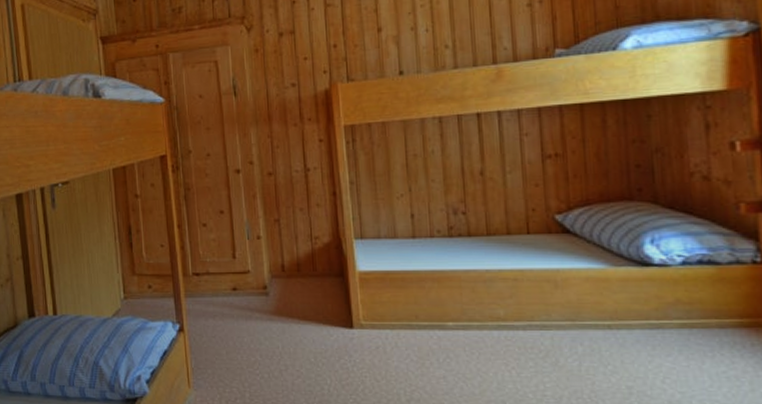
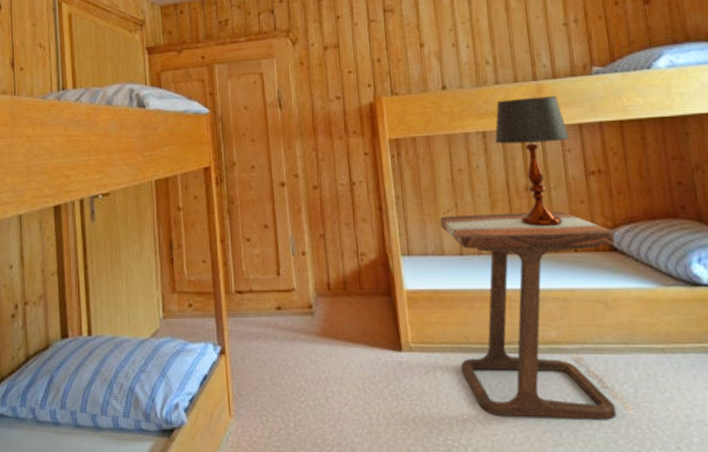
side table: none [393,195,581,391] -> present [440,212,638,420]
table lamp: none [451,80,528,210] -> present [495,96,570,227]

